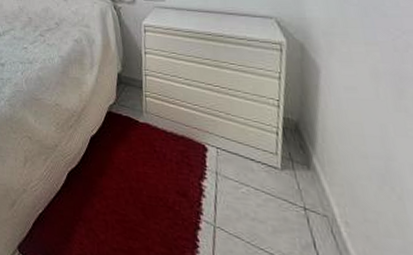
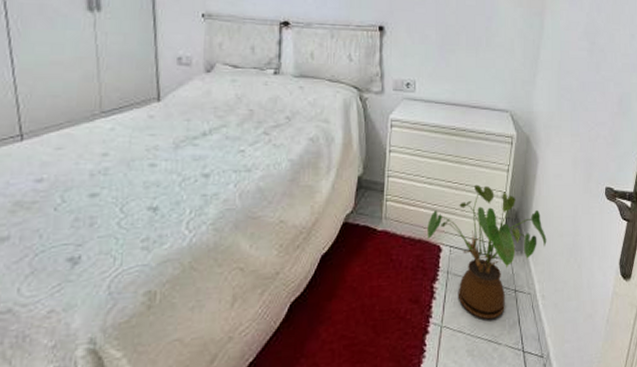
house plant: none [189,89,344,234] -> present [427,184,547,320]

